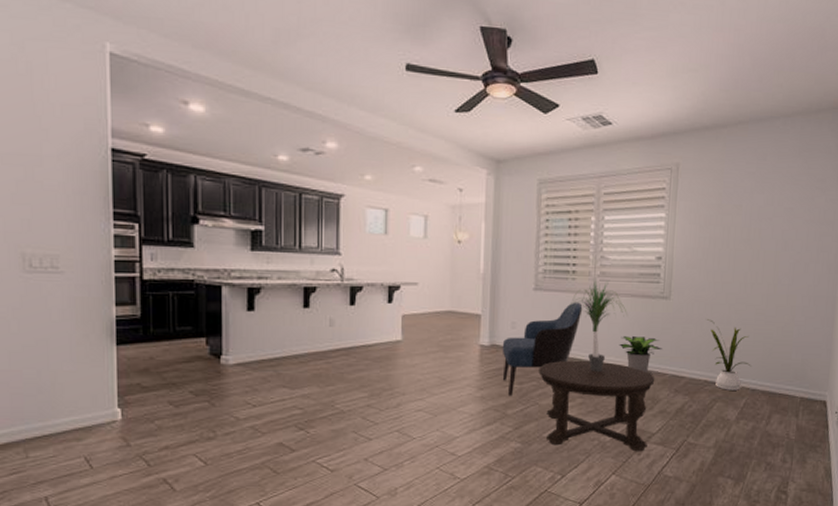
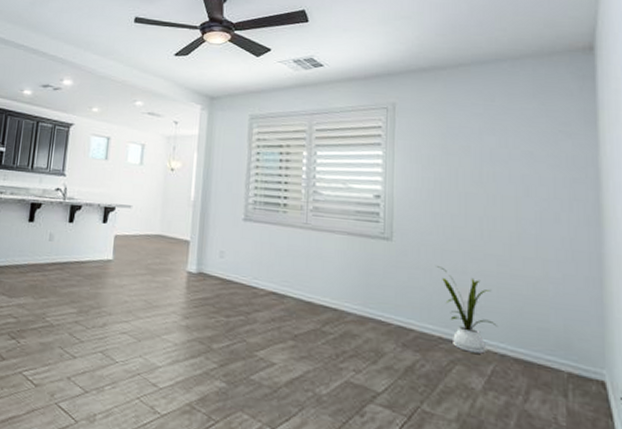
armchair: present [502,302,583,397] -> none [208,235,295,330]
coffee table: present [538,360,655,452] -> none [247,296,378,414]
potted plant: present [569,278,627,371] -> none [280,213,344,313]
potted plant: present [619,335,662,373] -> none [335,276,385,321]

